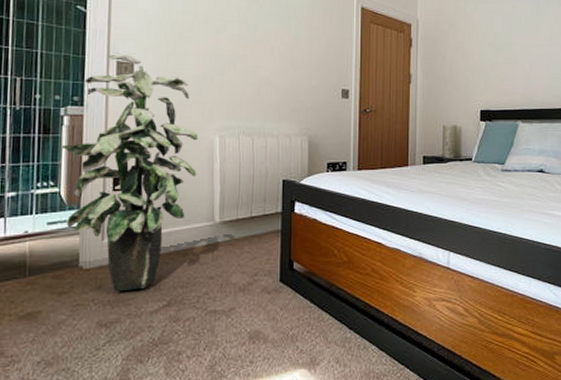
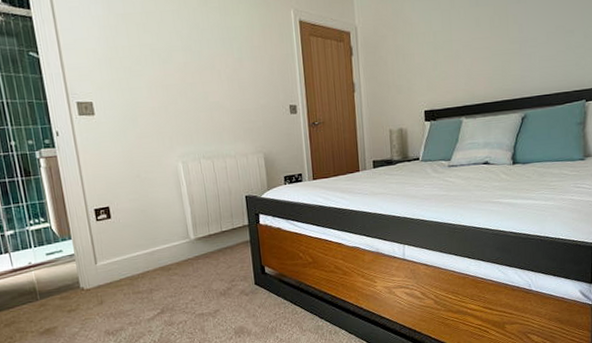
indoor plant: present [61,54,198,292] -> none [43,94,167,306]

